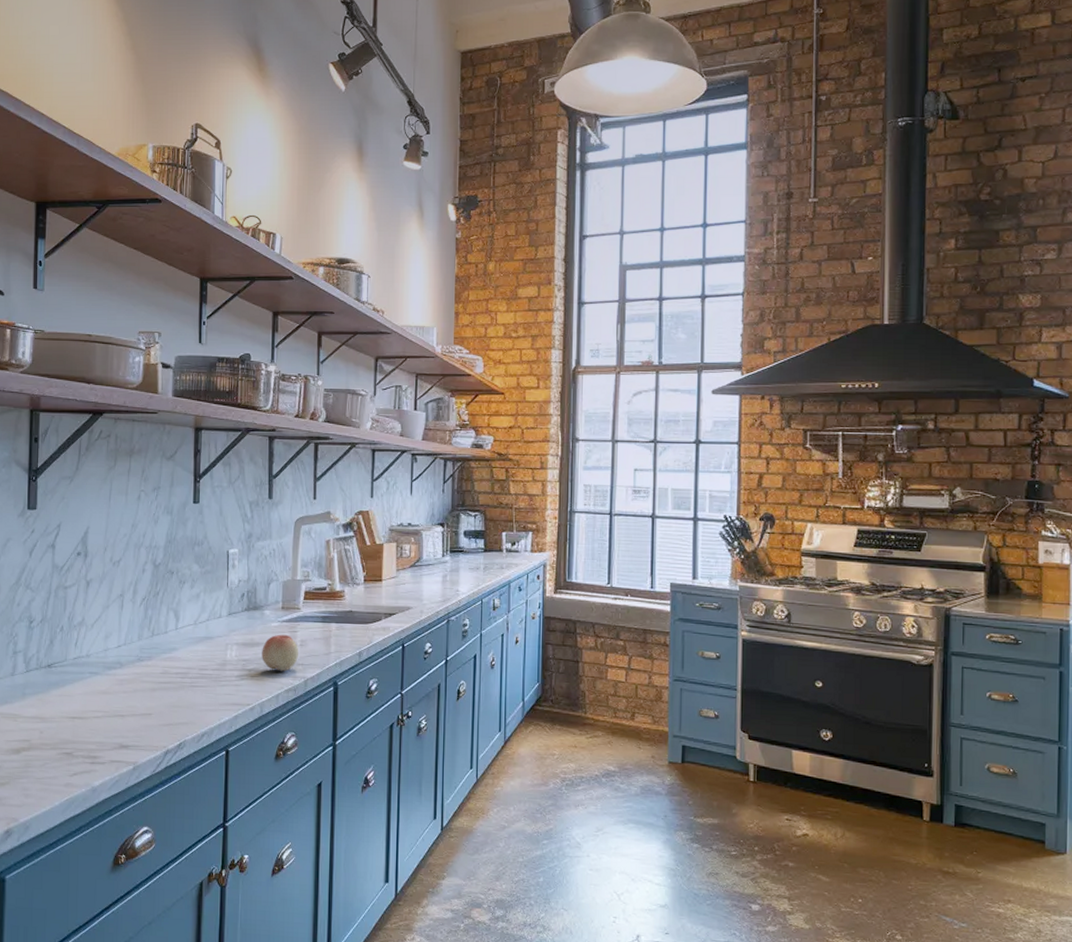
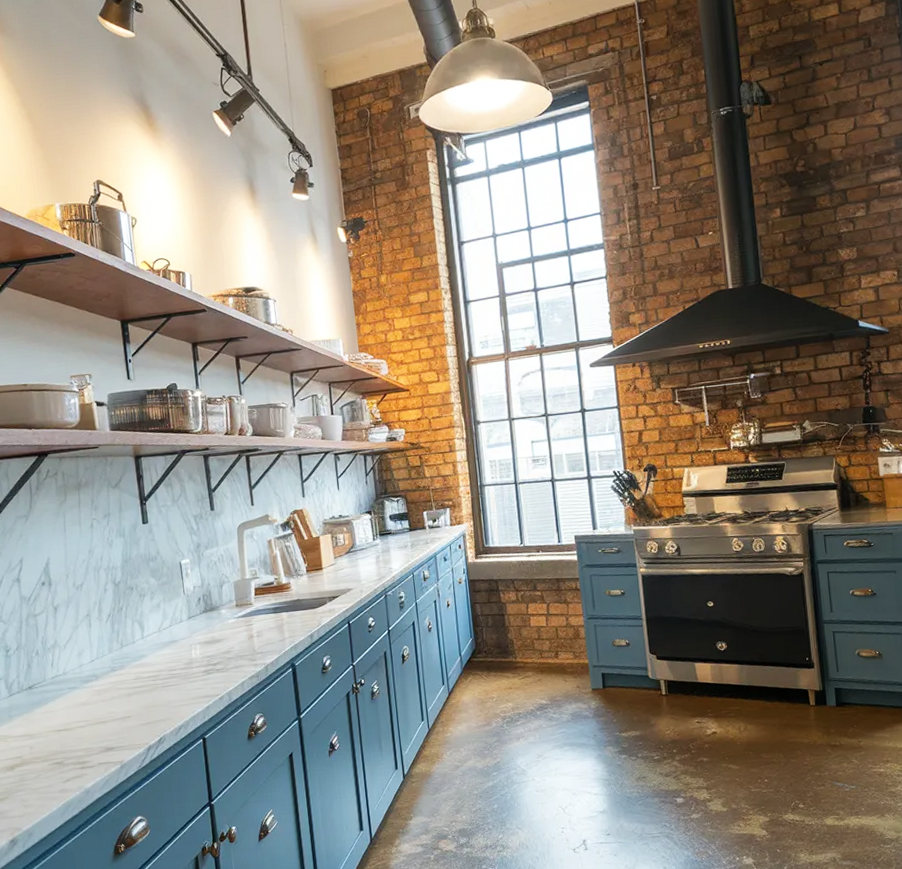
fruit: present [262,634,299,672] -> none [223,628,257,662]

